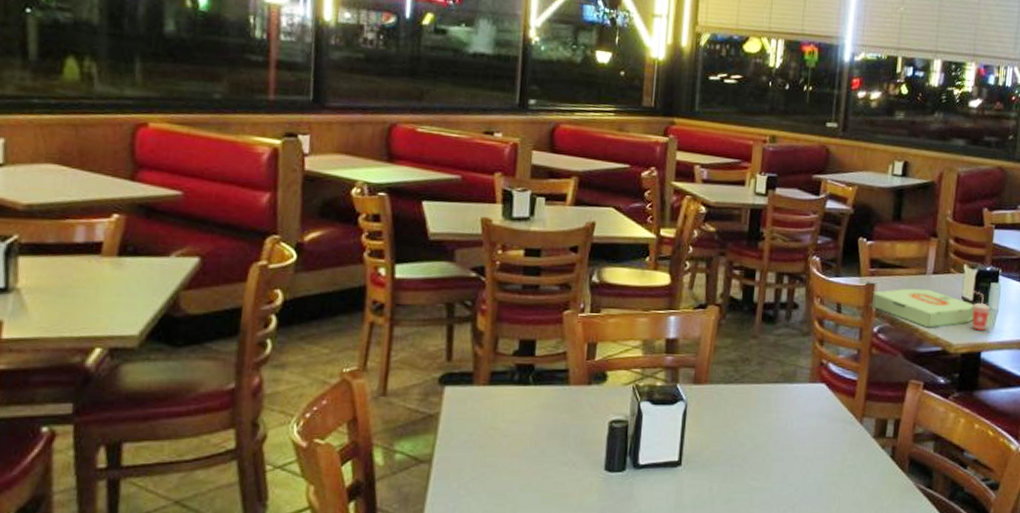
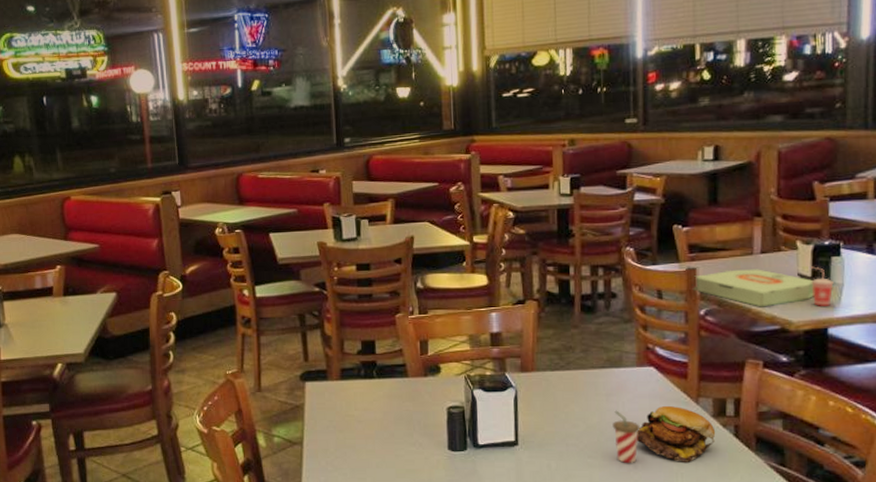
beverage cup: none [779,429,806,486] -> present [612,410,641,463]
burger: none [800,424,875,485] -> present [636,405,716,462]

